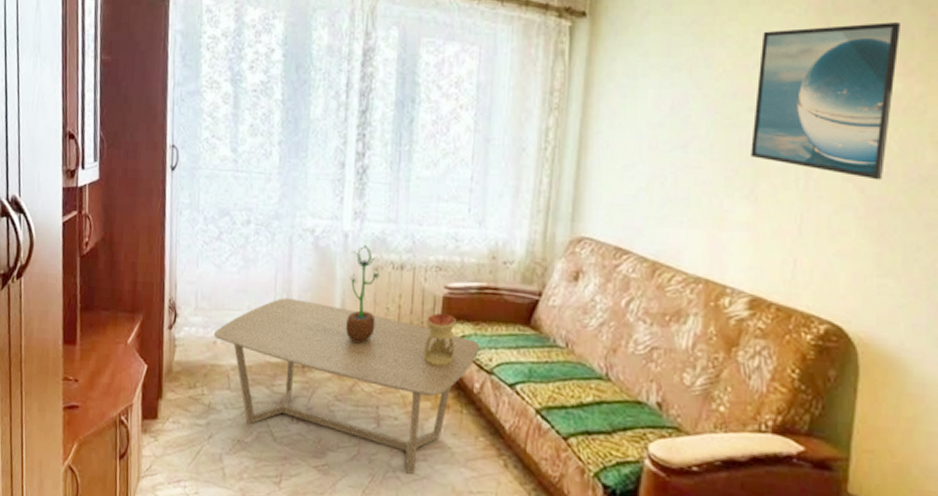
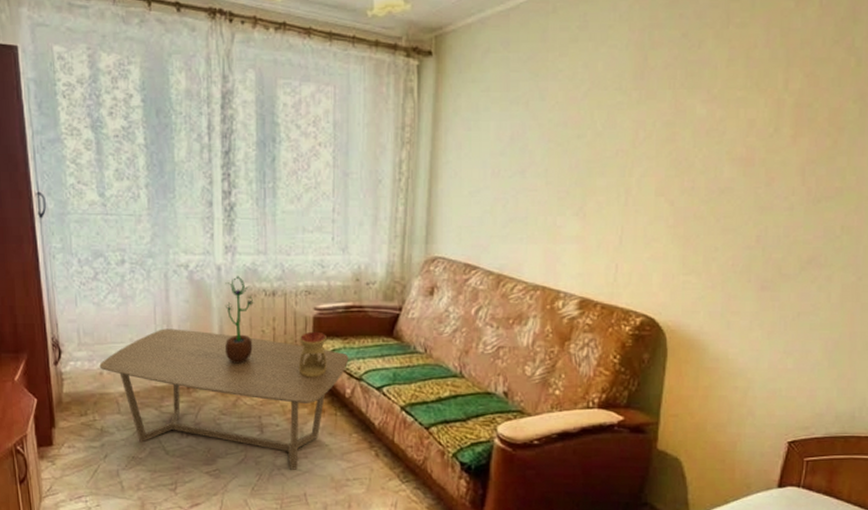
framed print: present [751,22,900,180] -> none [580,55,705,194]

